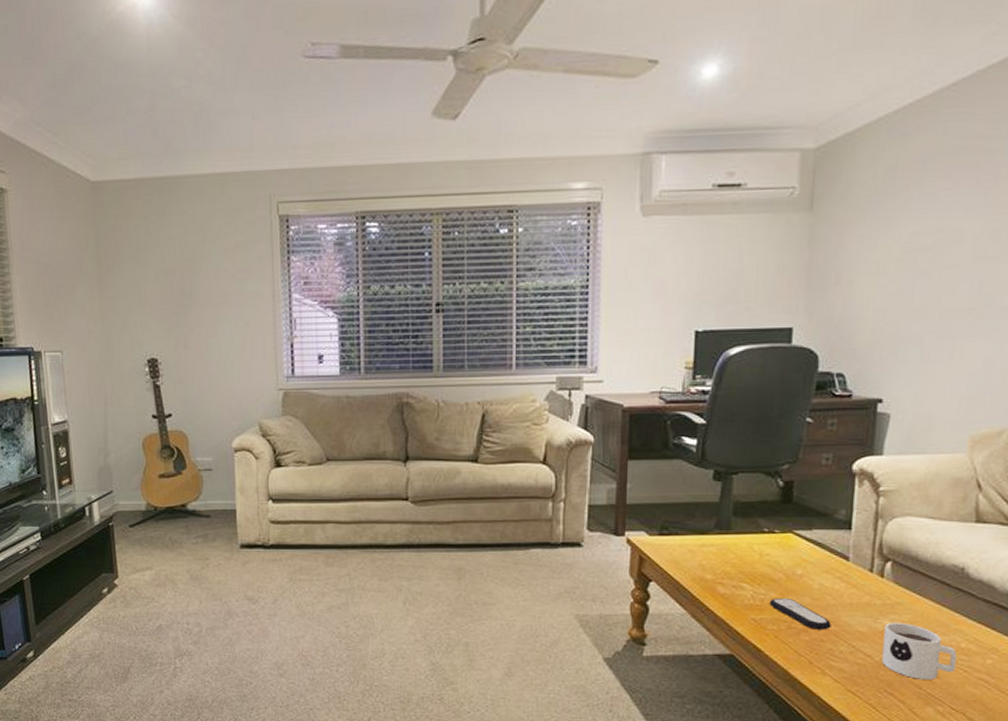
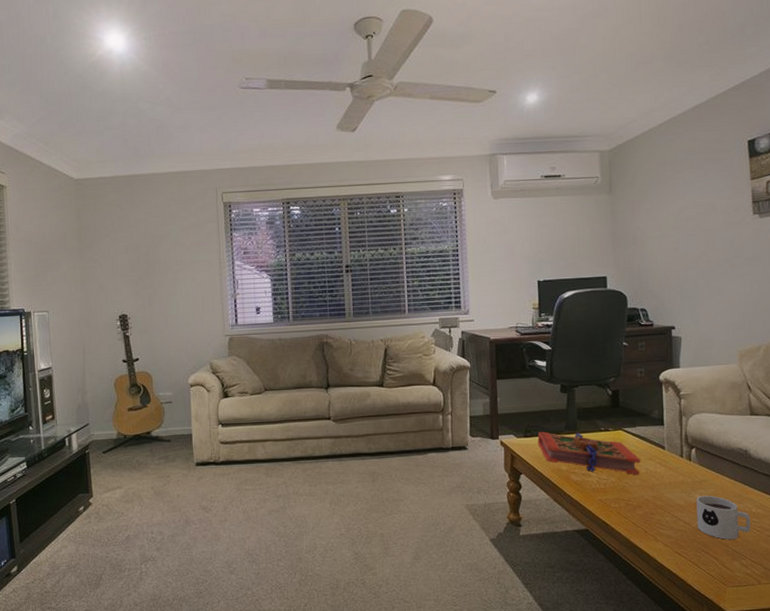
book: none [676,529,813,592] -> present [537,431,640,476]
remote control: present [769,597,832,630] -> none [611,481,658,505]

